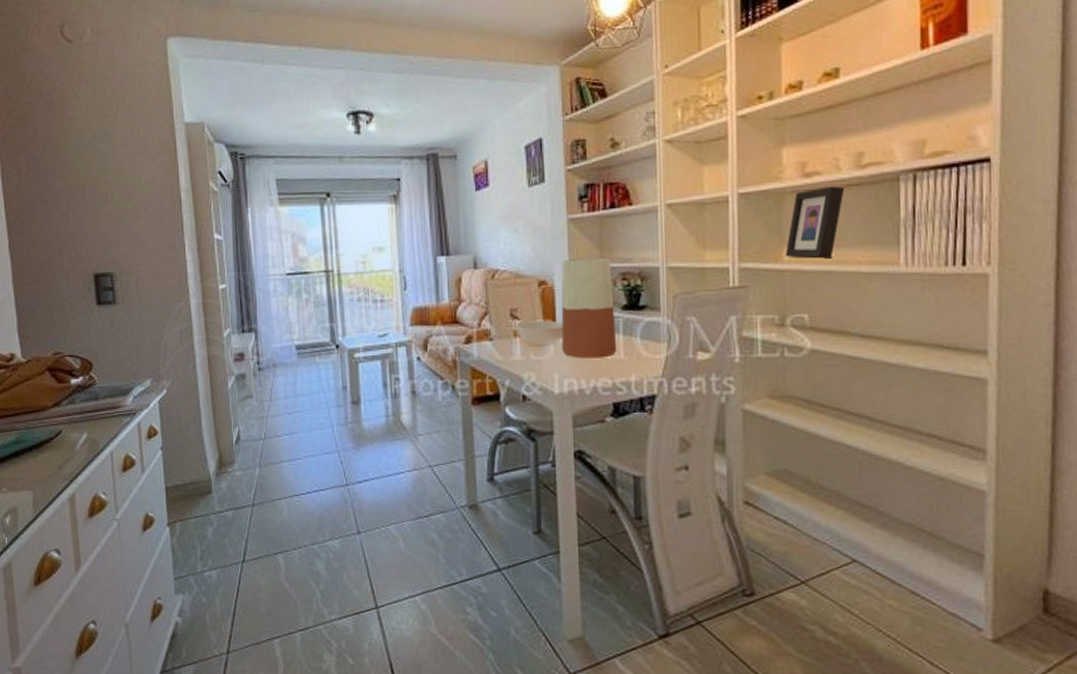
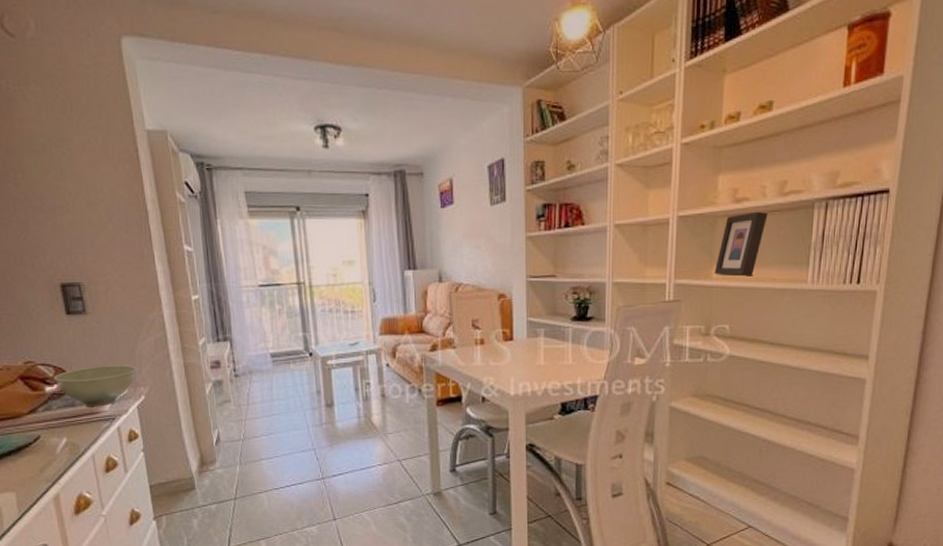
bowl: none [80,357,161,401] -> present [53,365,137,407]
bowl: present [516,320,563,346] -> none [477,330,519,353]
vase: present [561,258,617,358] -> none [518,274,567,364]

